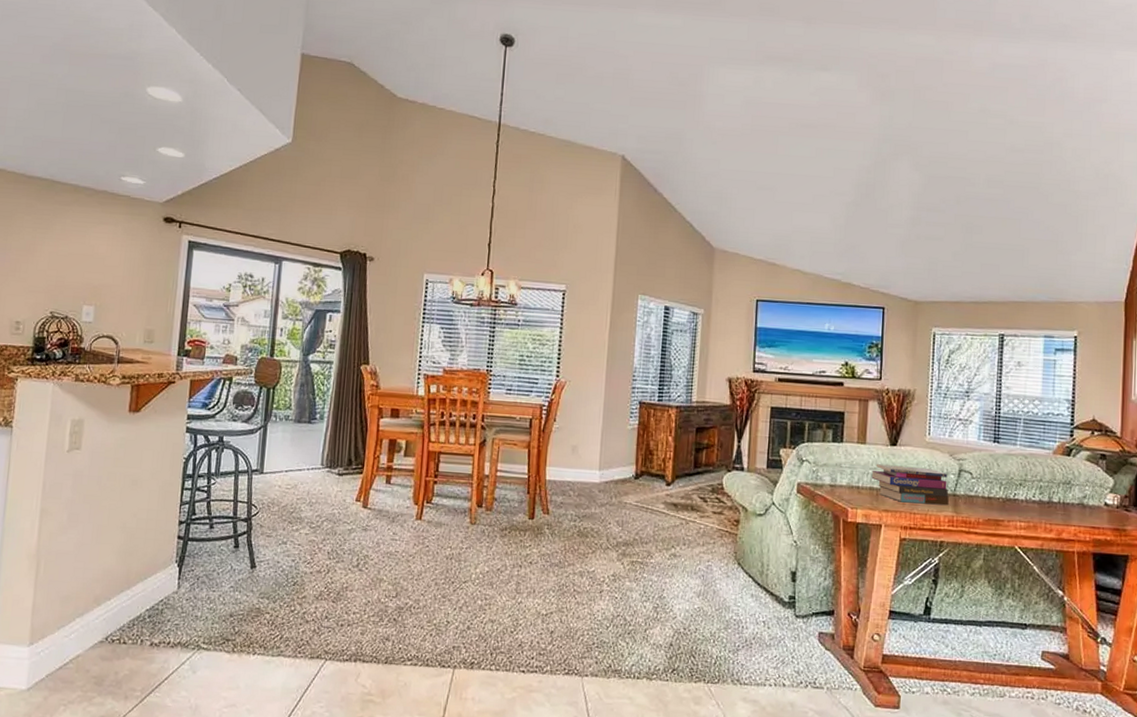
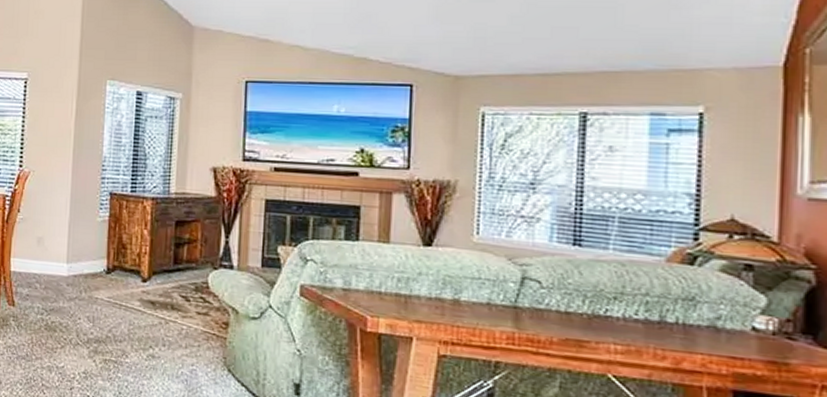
books: present [871,464,949,505] -> none [397,267,507,318]

